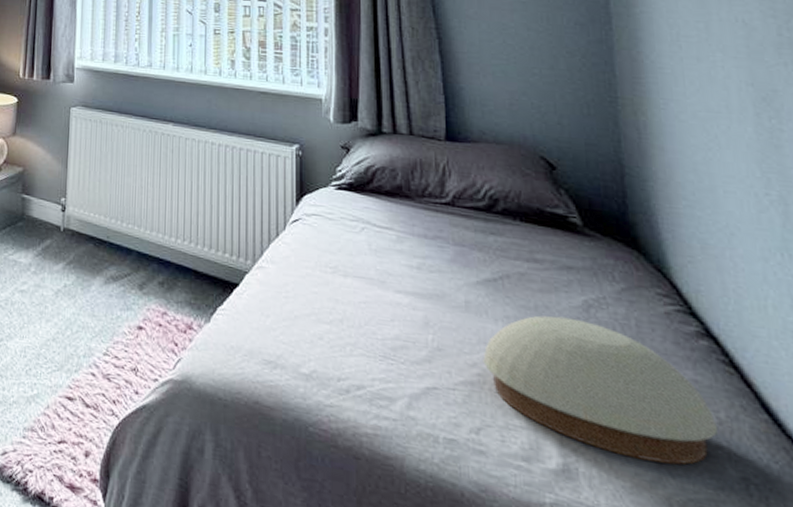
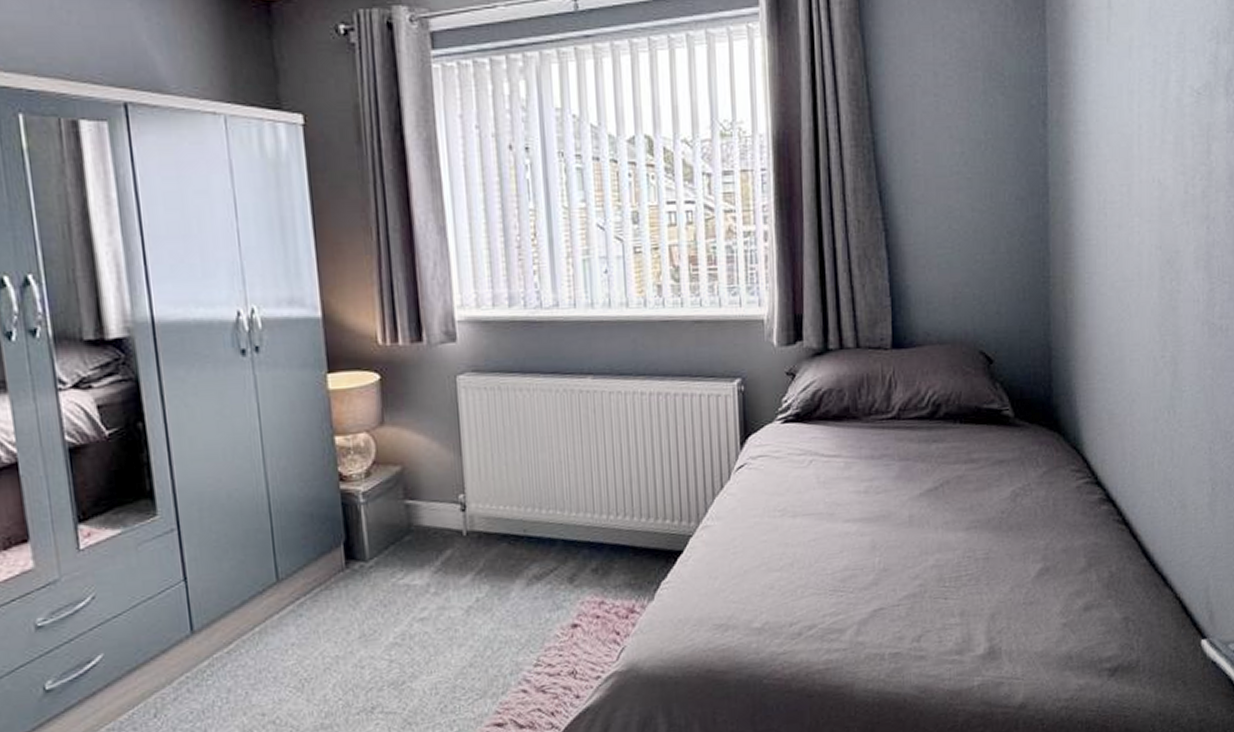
cushion: present [483,315,719,465] -> none [924,510,1110,626]

